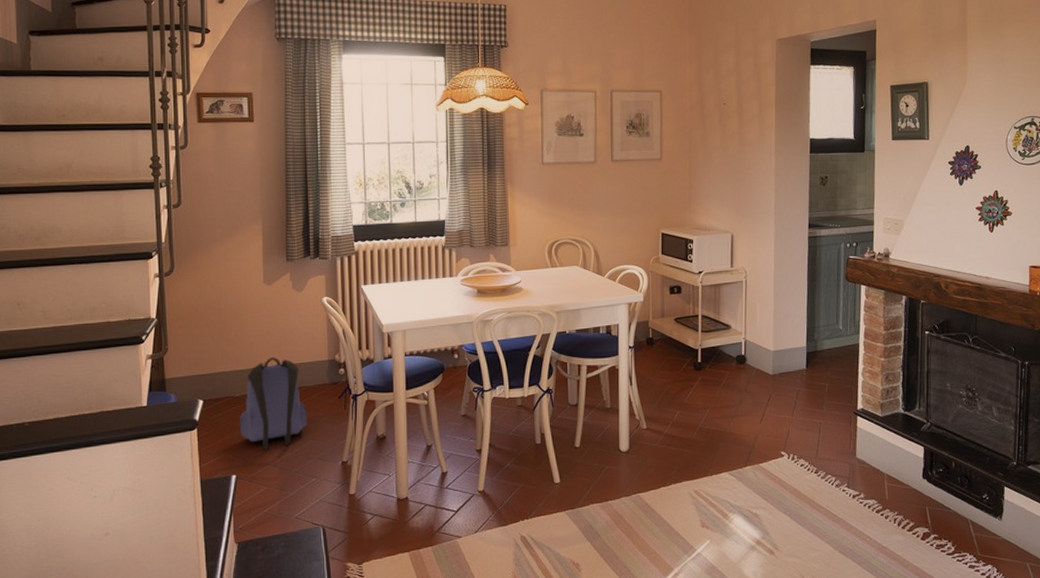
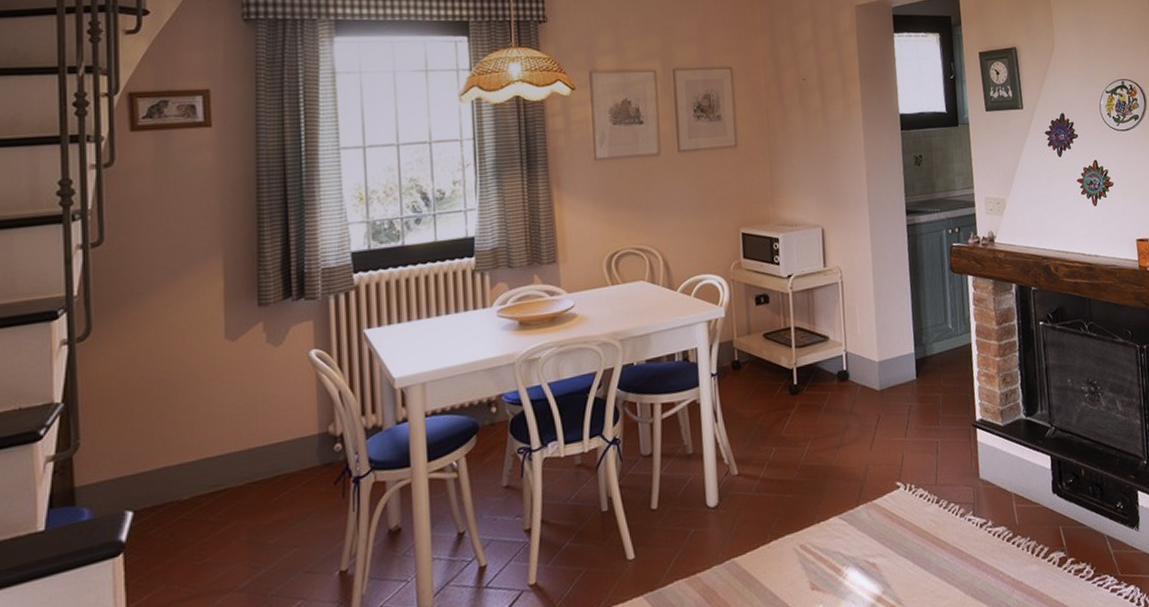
backpack: present [239,356,307,450] -> none [188,438,289,570]

